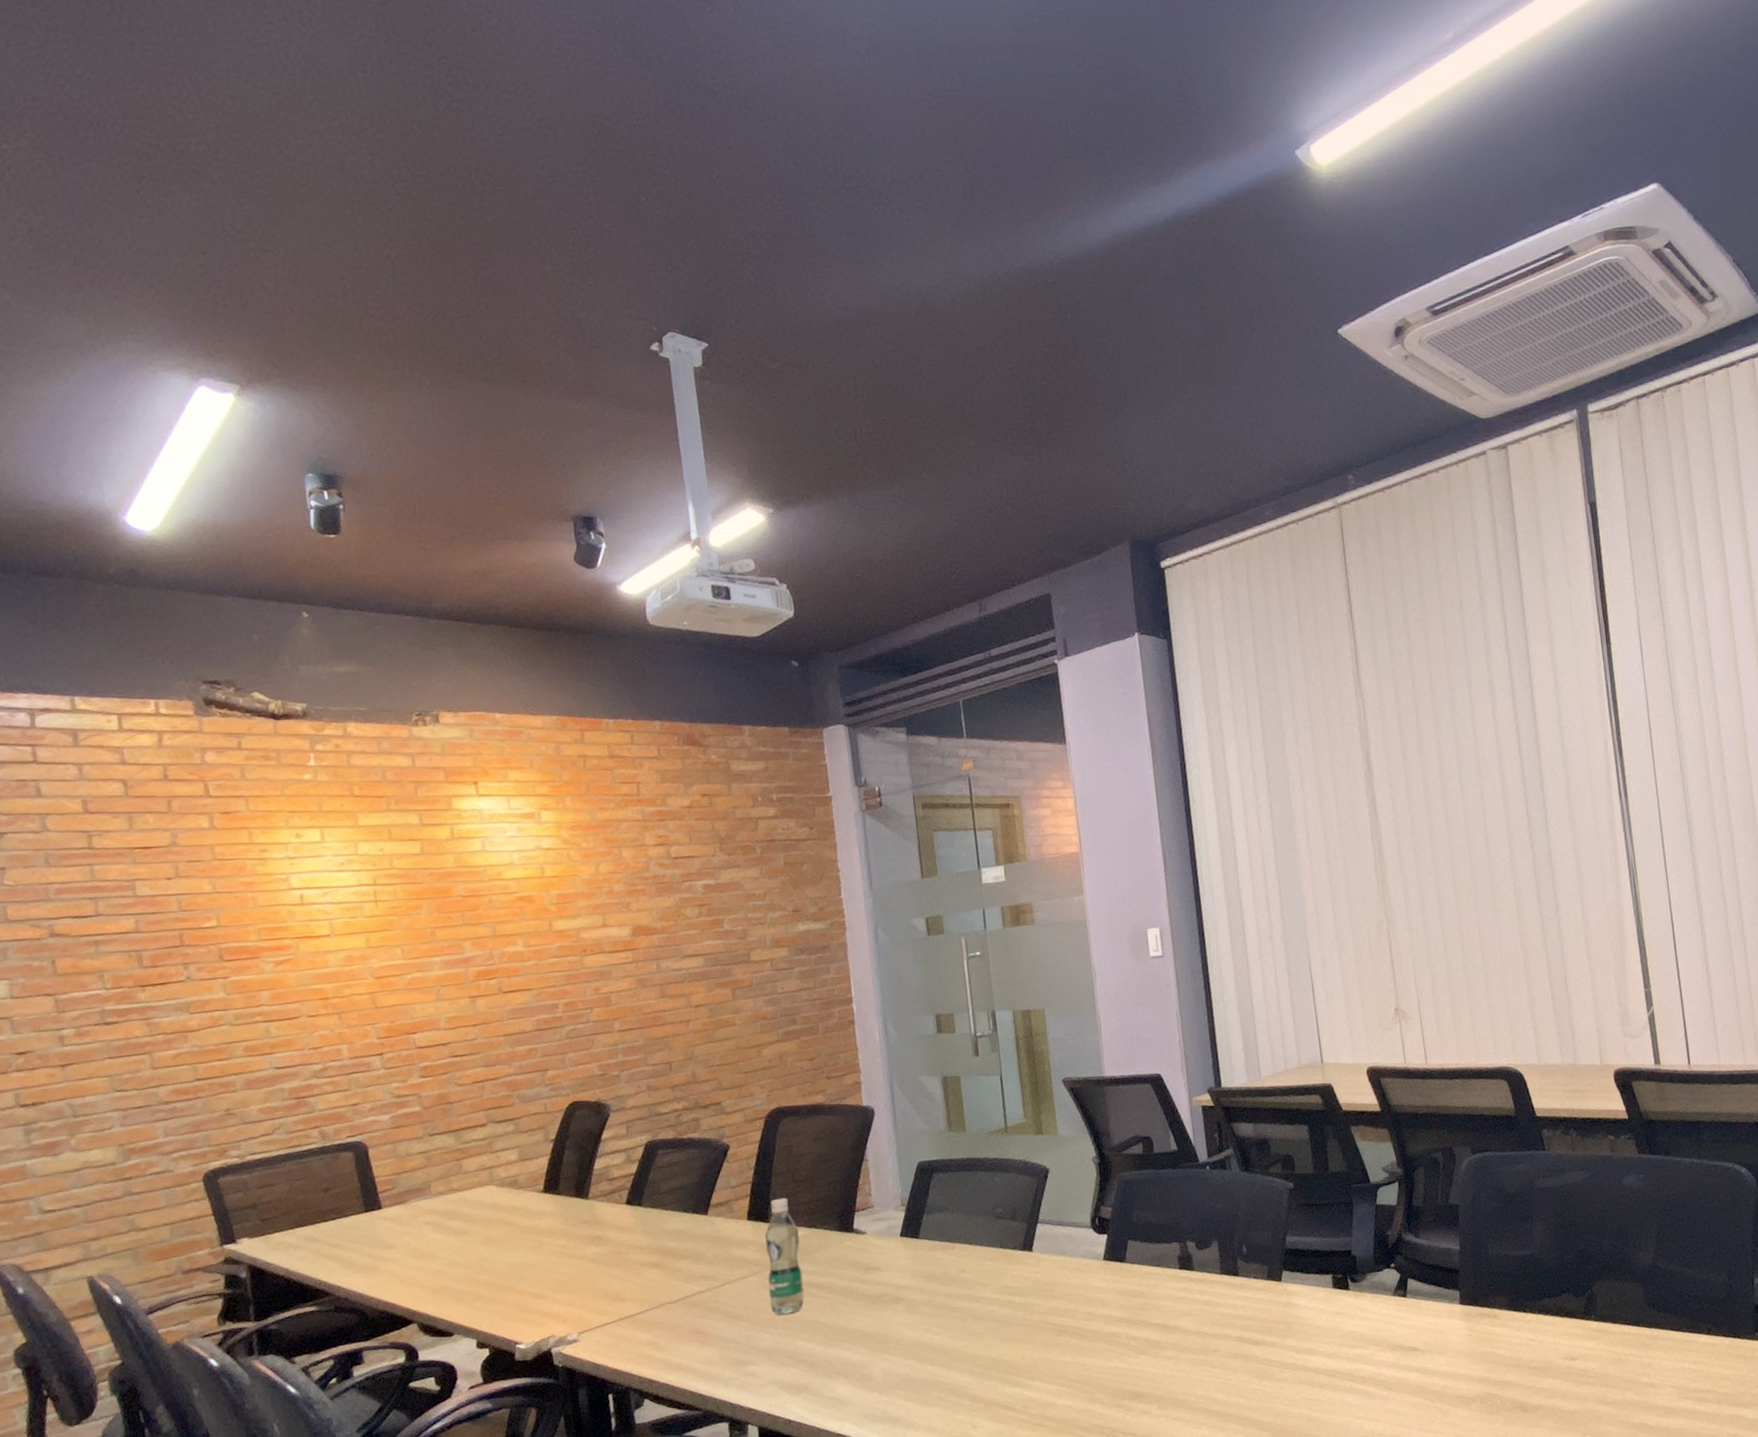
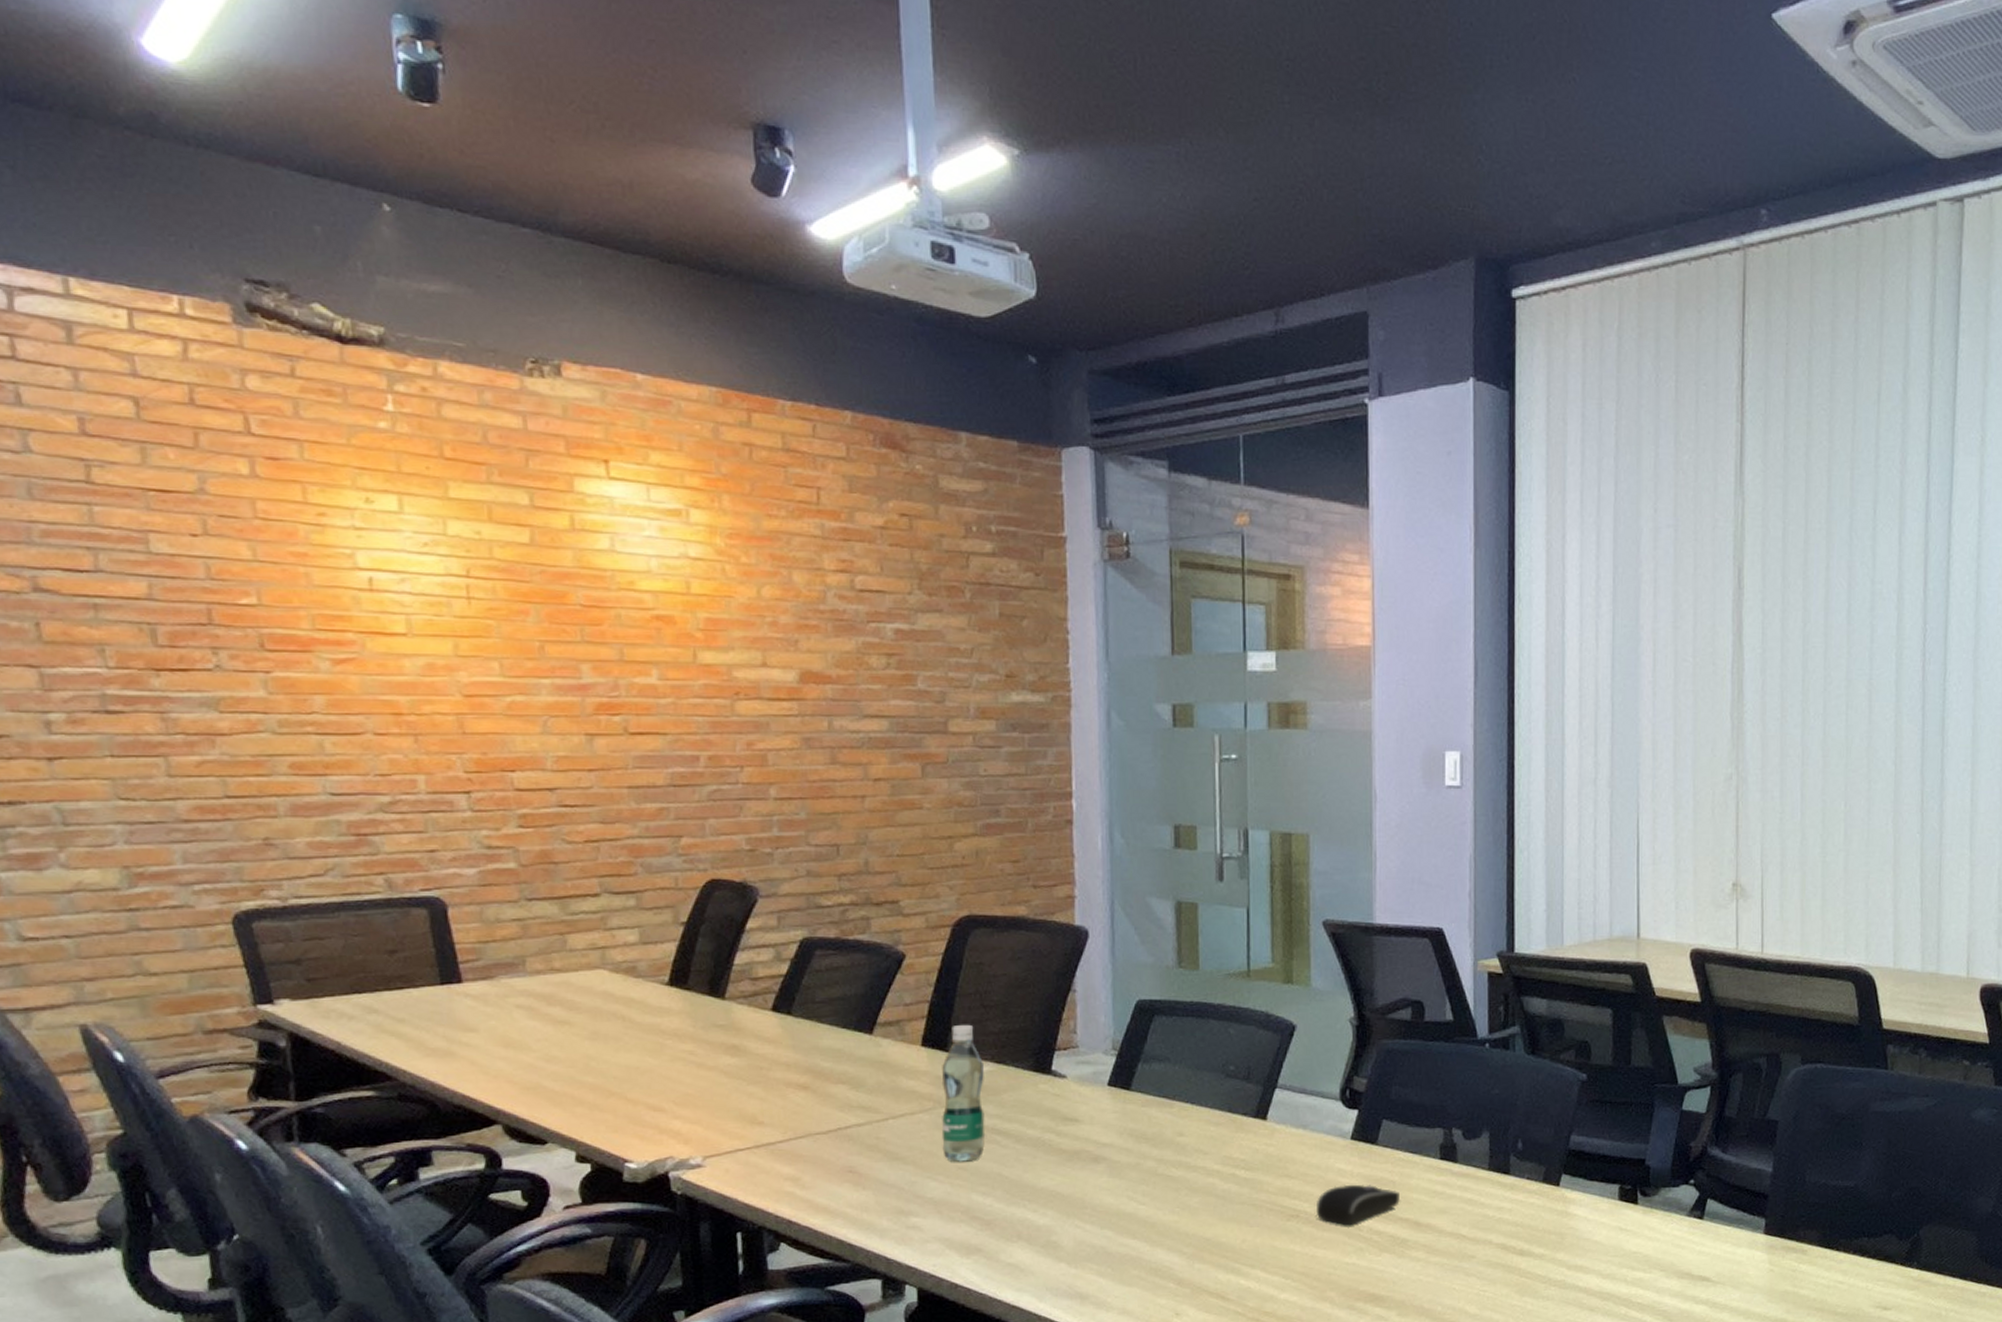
computer mouse: none [1080,1297,1151,1335] -> present [1317,1184,1401,1226]

